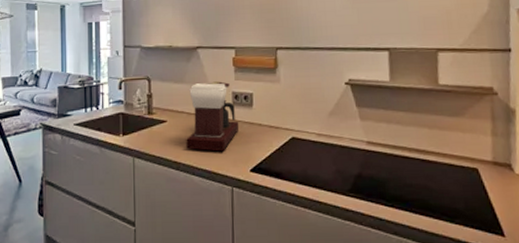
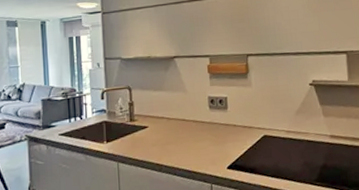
coffee maker: present [186,81,239,152] -> none [167,87,216,152]

